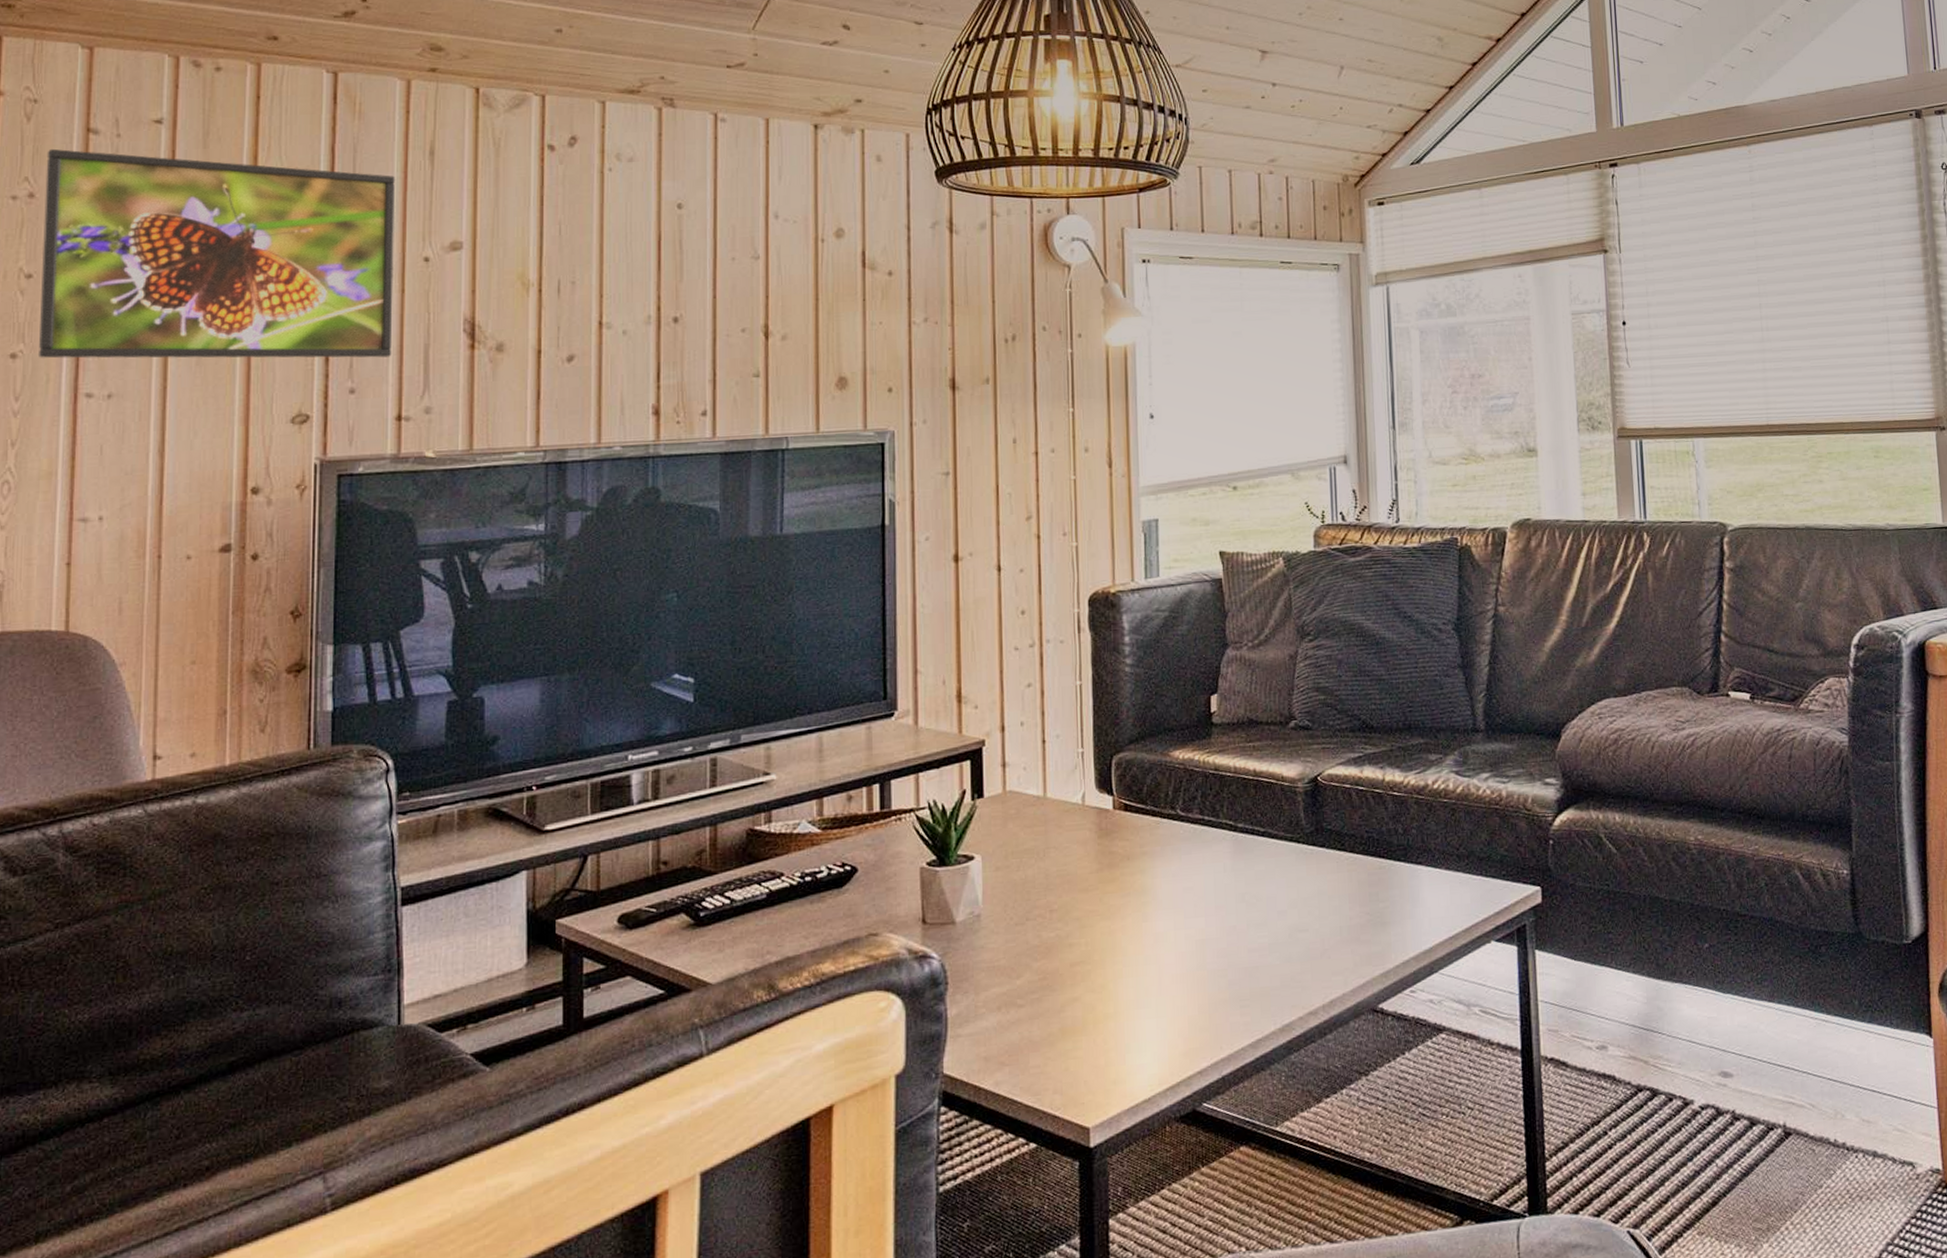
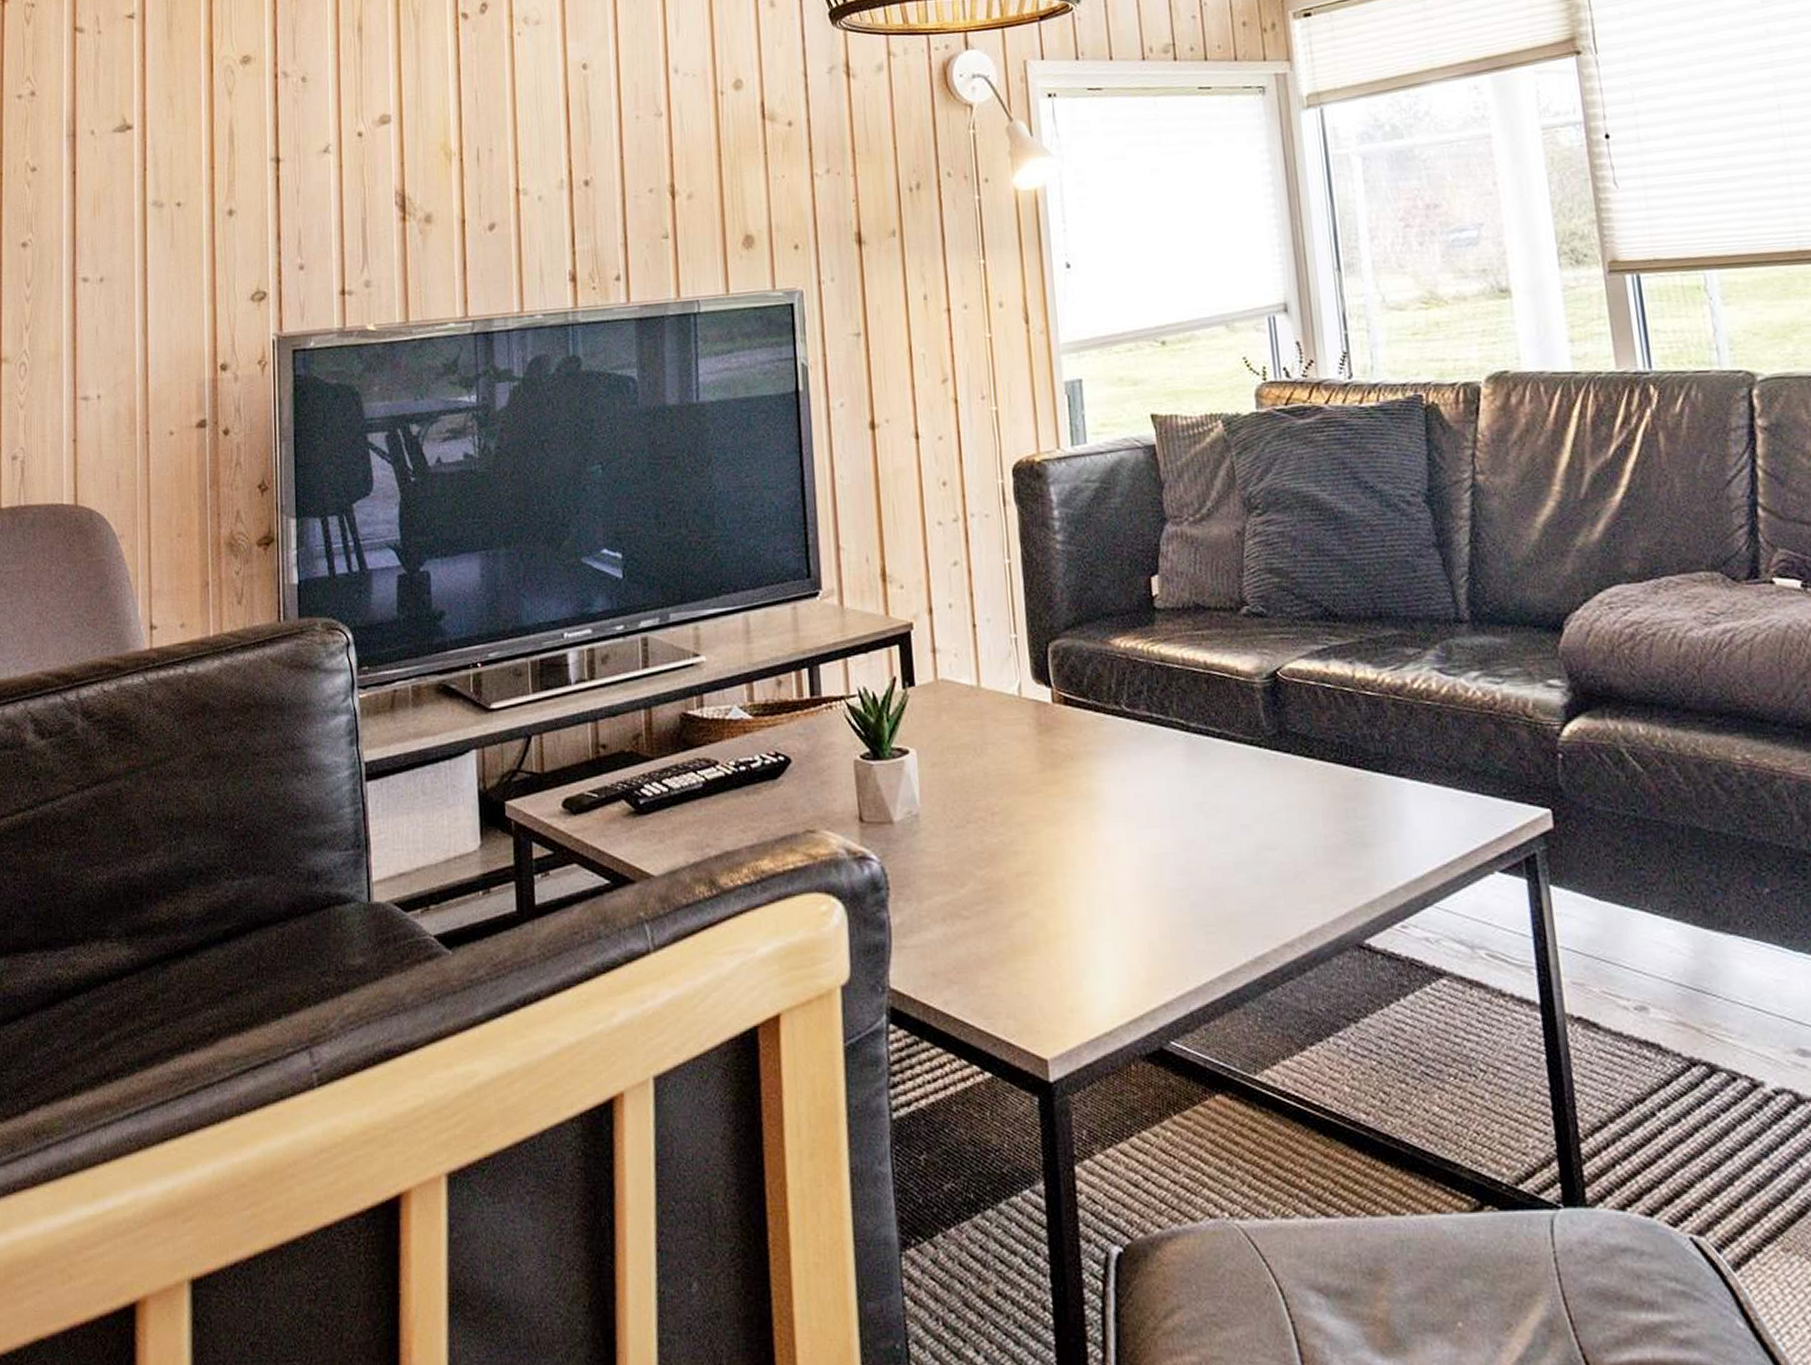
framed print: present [39,148,395,359] -> none [43,48,334,246]

